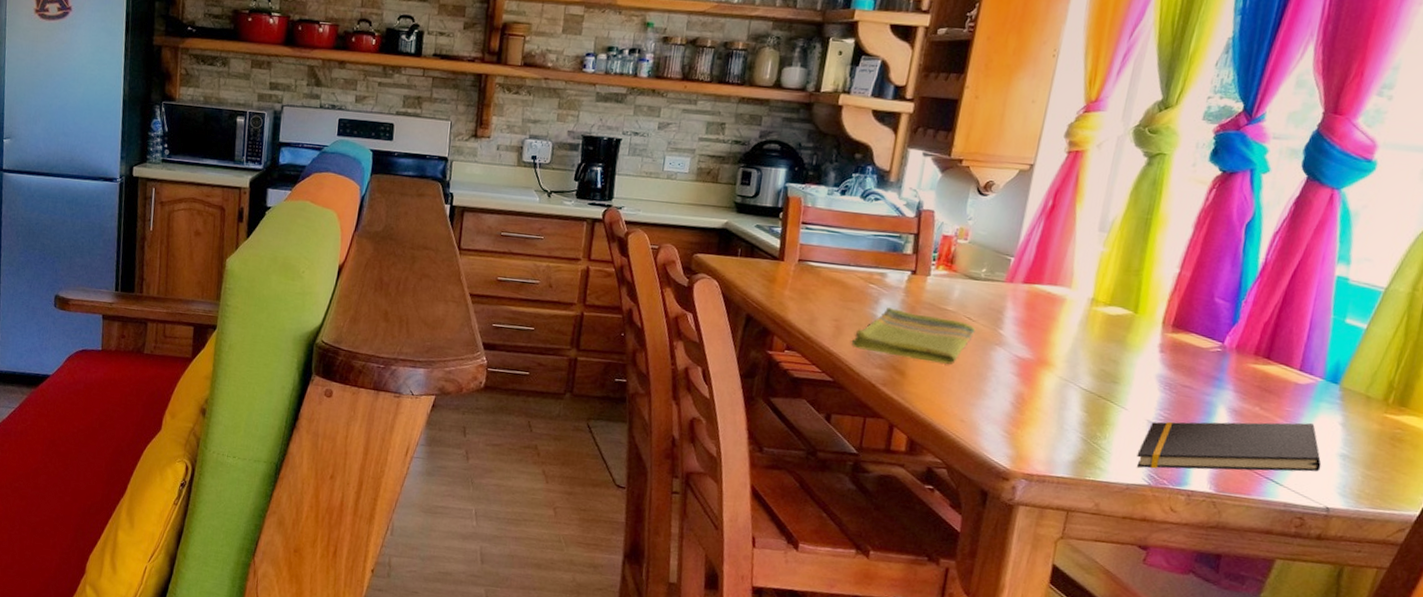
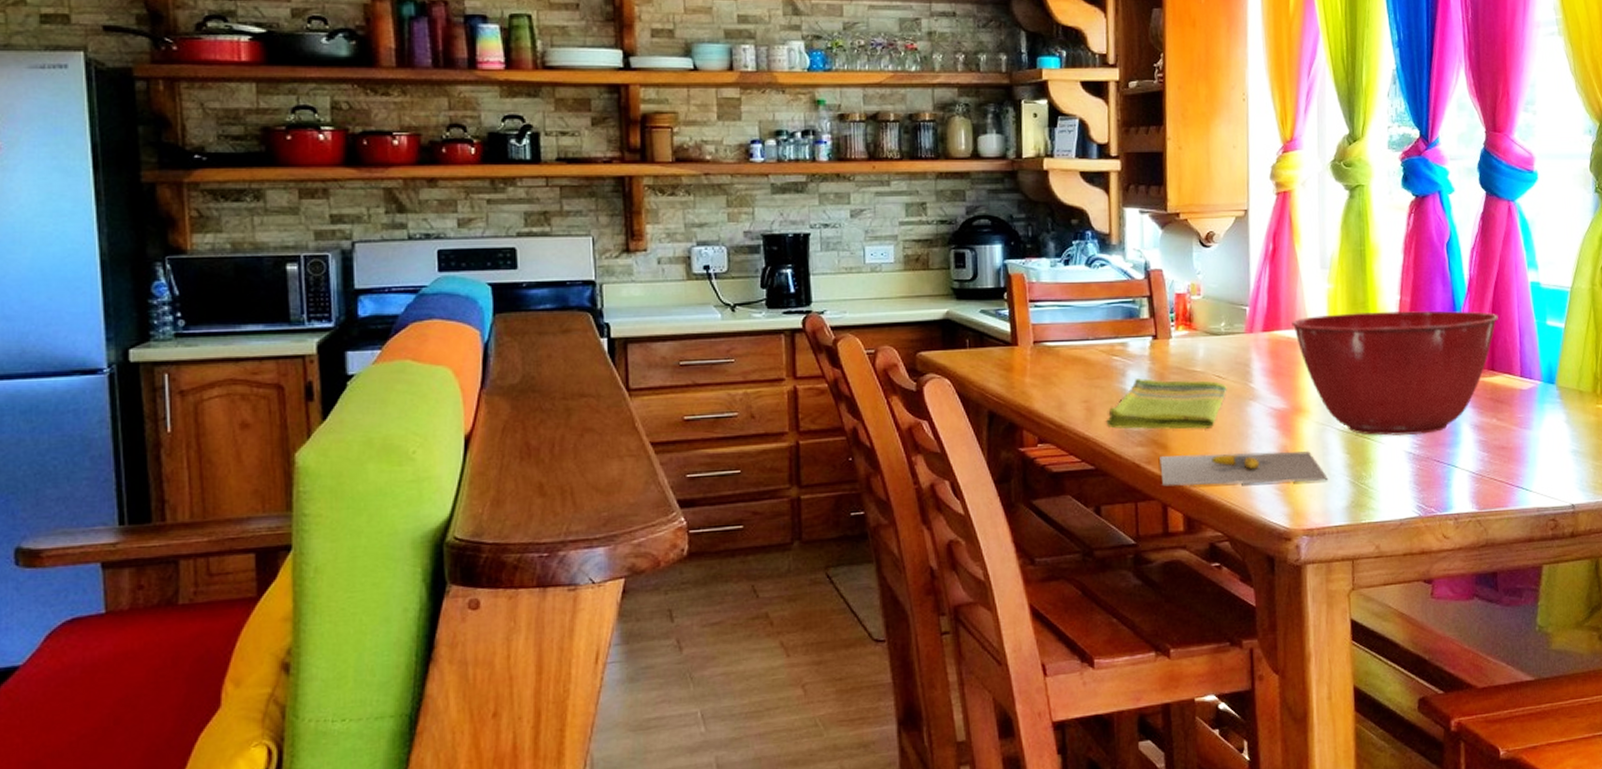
banana: none [893,381,1060,434] -> present [1160,451,1328,487]
mixing bowl: none [1055,276,1289,409] -> present [1292,310,1498,436]
notepad: present [1136,421,1322,472] -> none [1402,426,1559,500]

